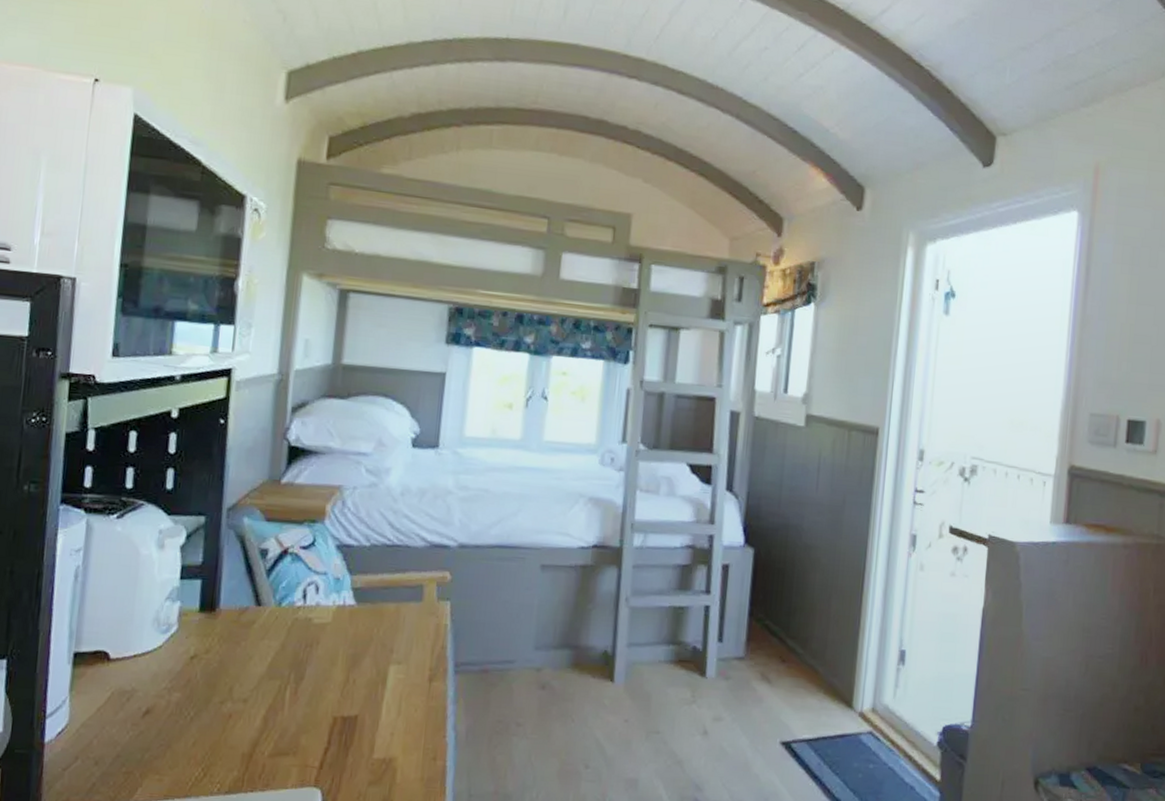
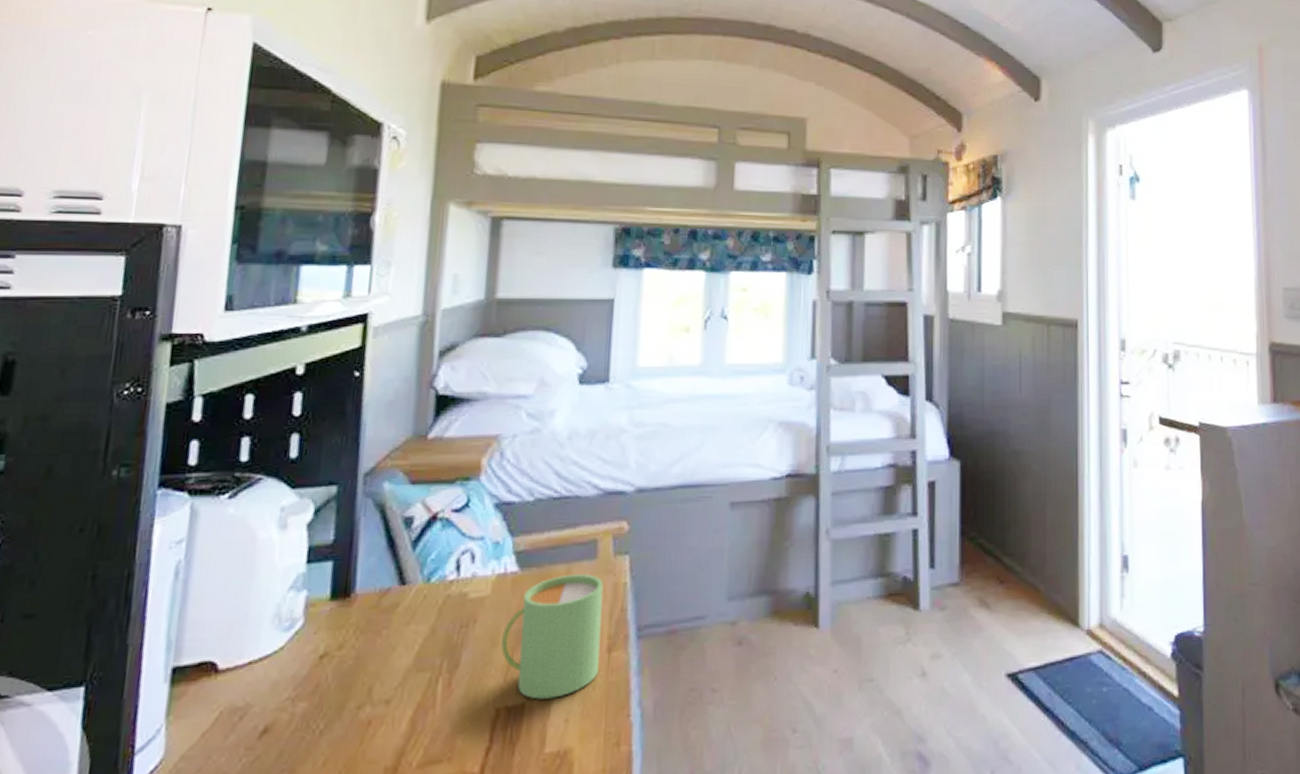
mug: none [339,612,427,715] -> present [501,574,603,700]

